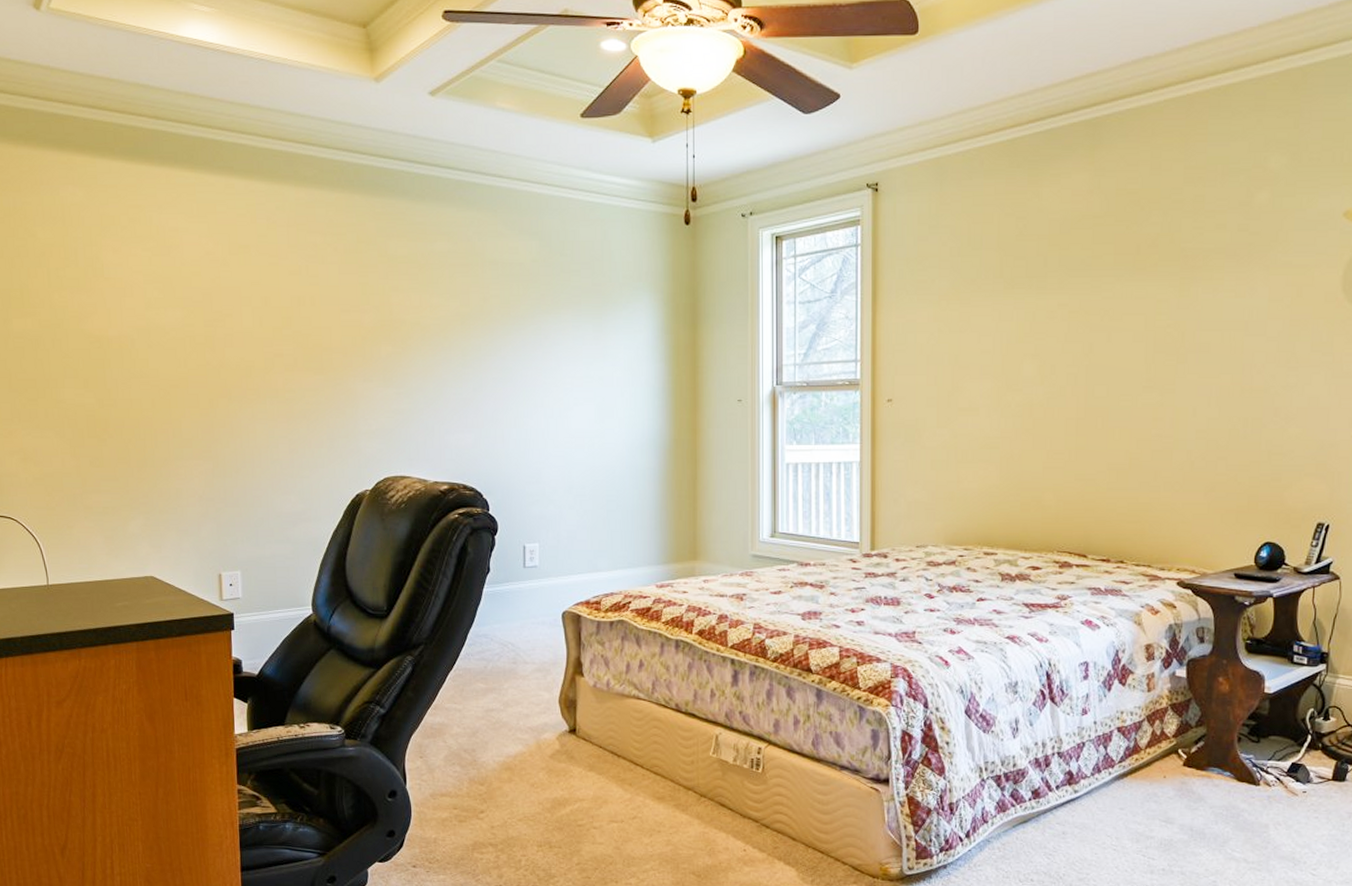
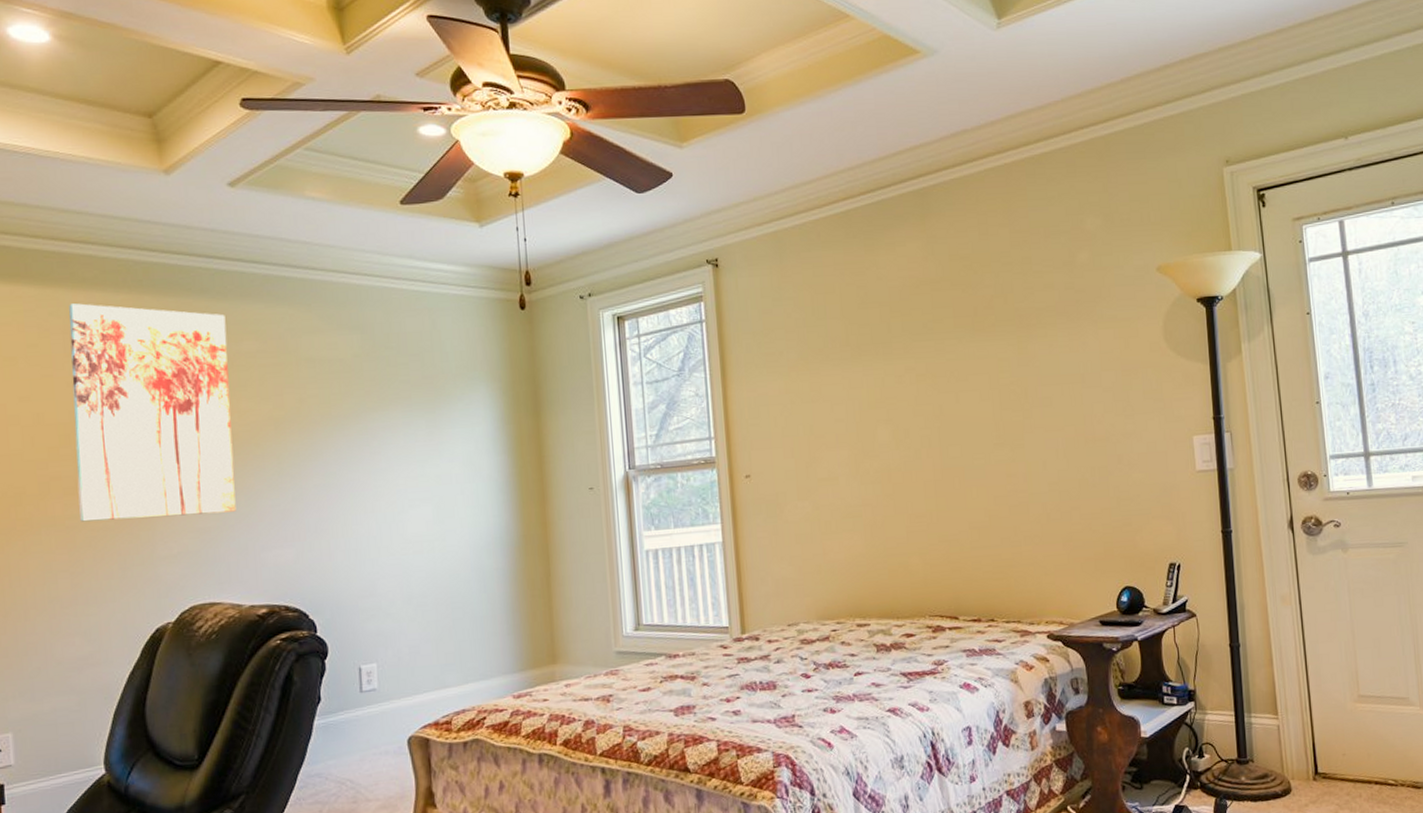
wall art: none [292,199,426,397] -> present [69,303,236,522]

